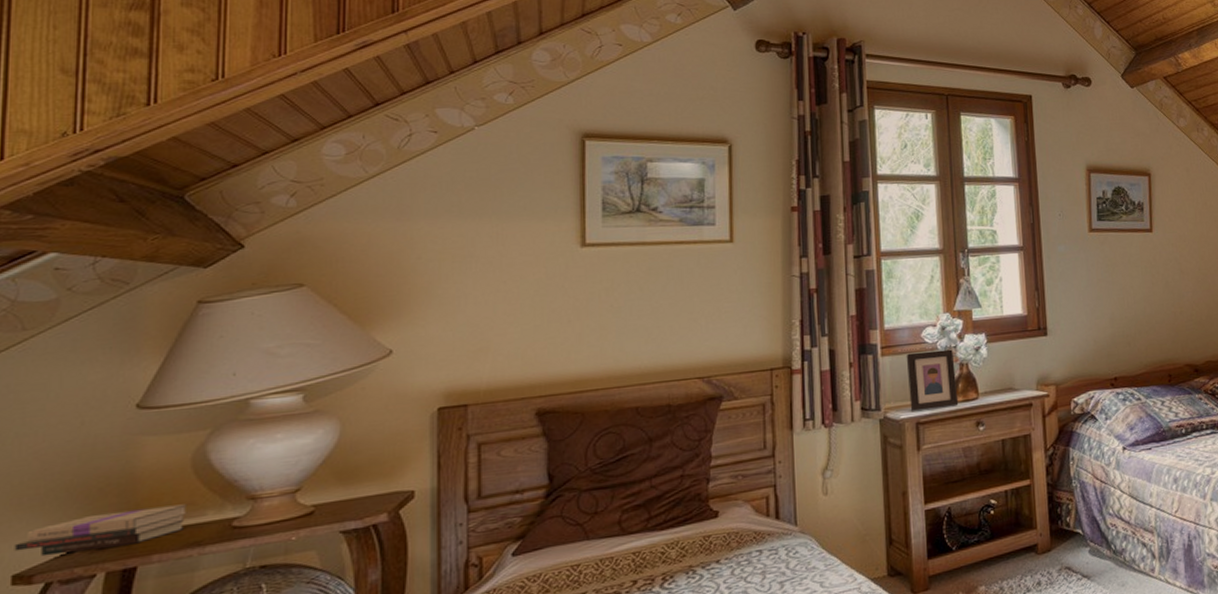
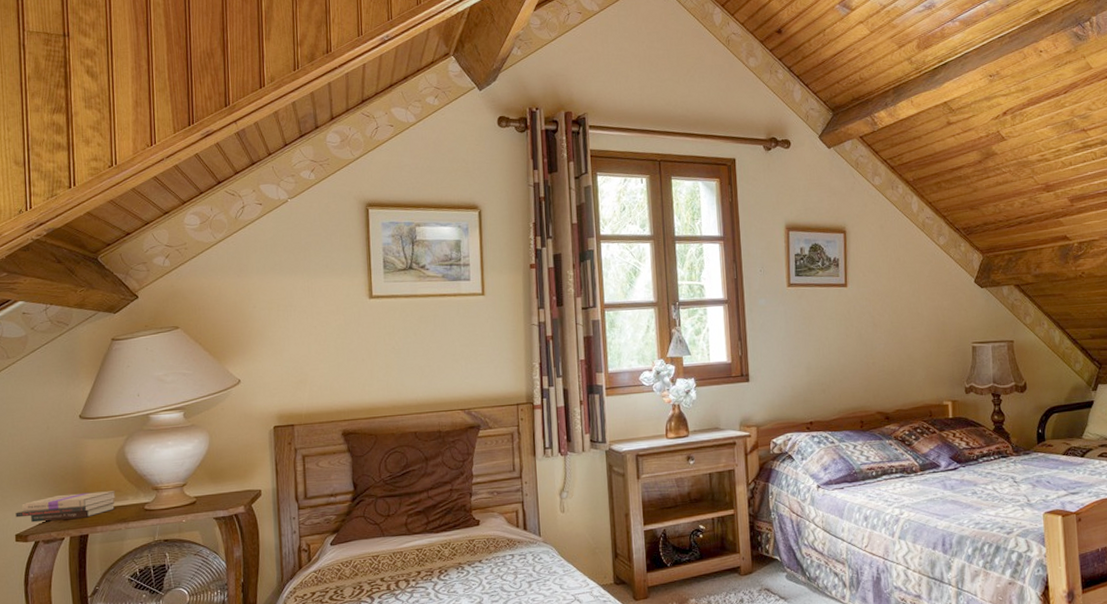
picture frame: present [906,349,959,412] -> none [626,391,672,446]

